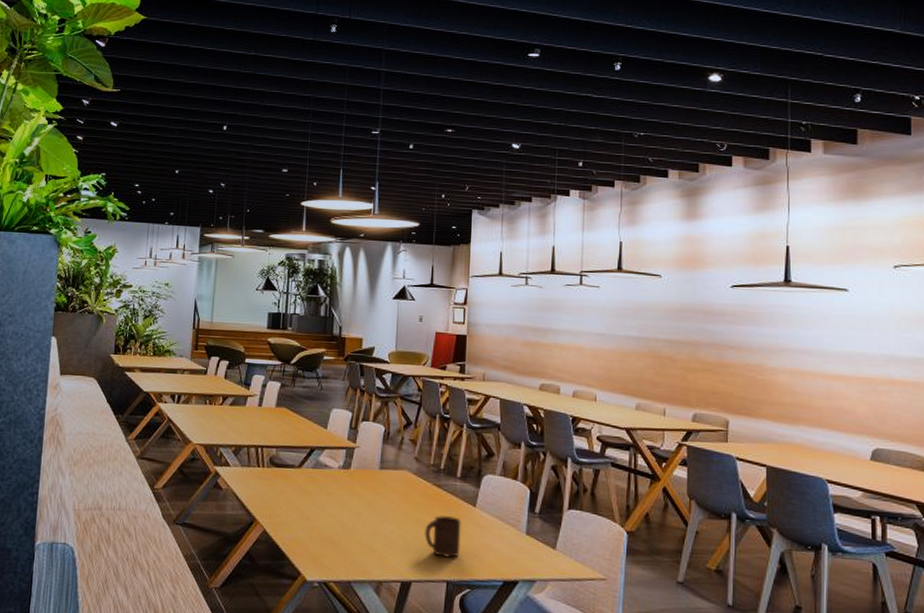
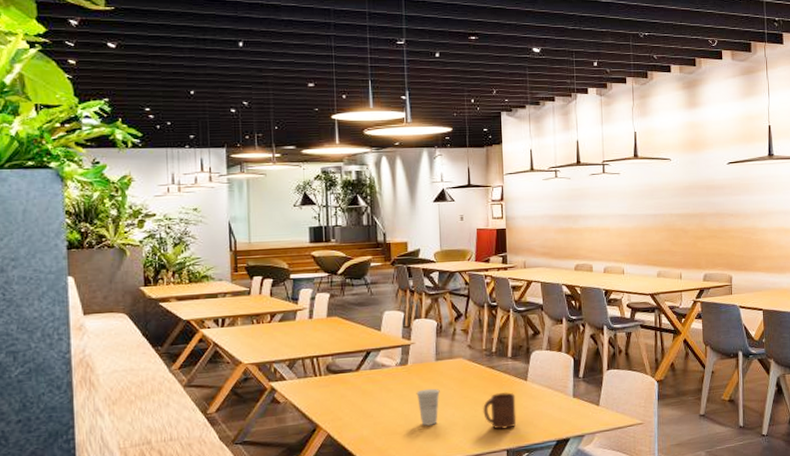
cup: none [356,498,381,539] -> present [416,388,440,426]

